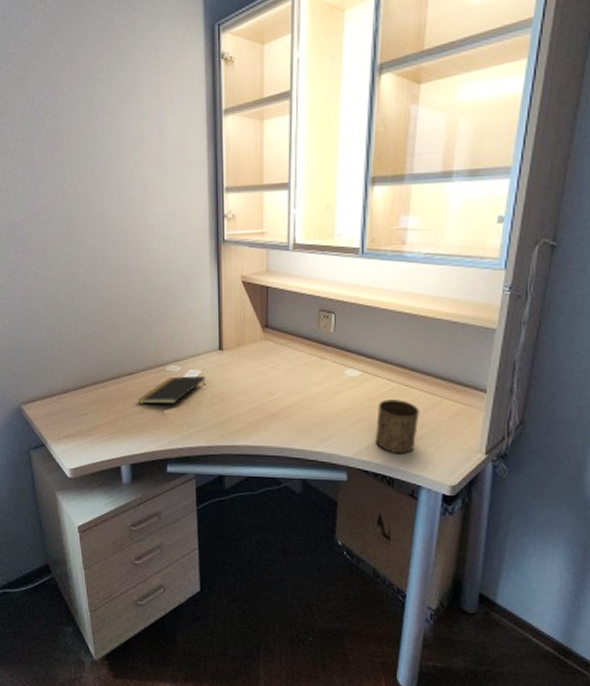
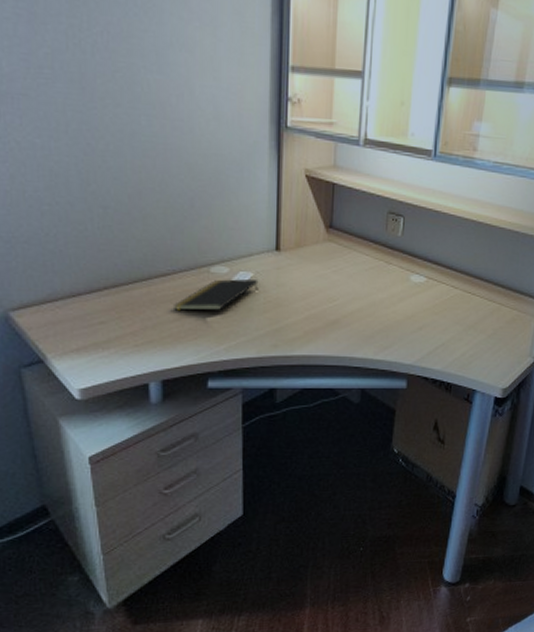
cup: present [375,399,420,455] -> none [435,306,479,360]

